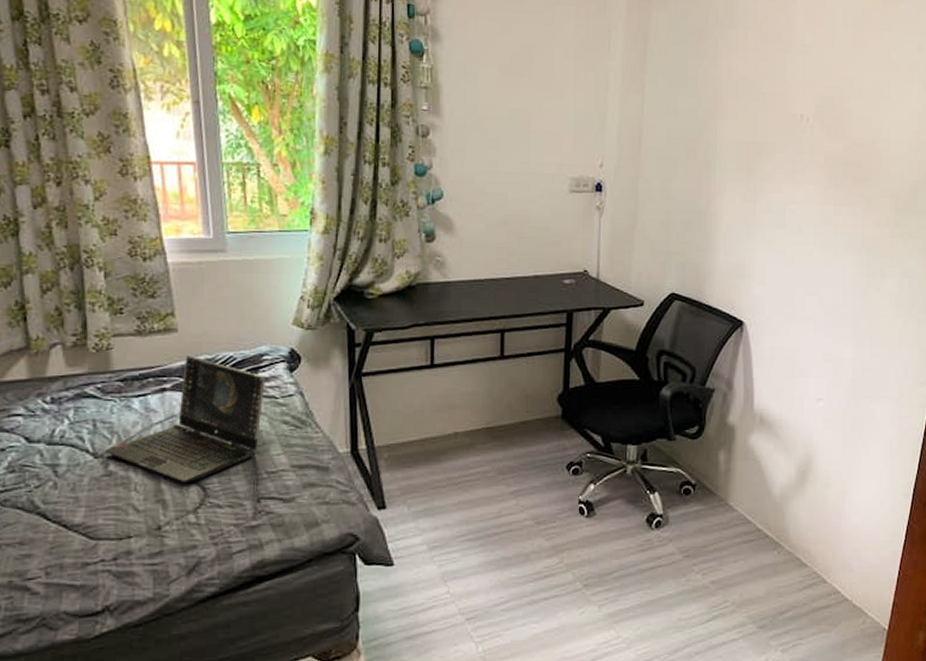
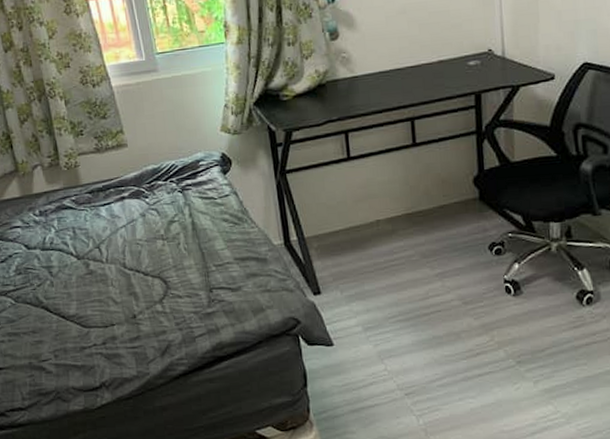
laptop computer: present [106,356,265,484] -> none [85,166,205,278]

